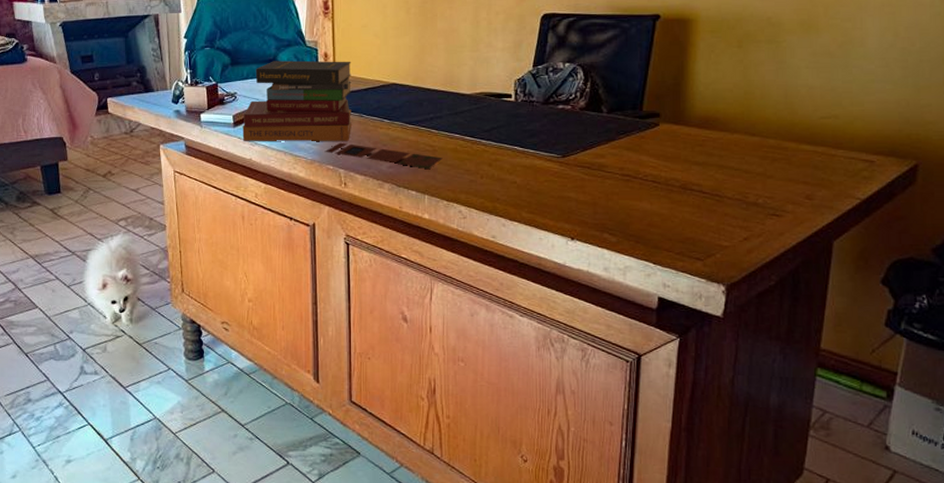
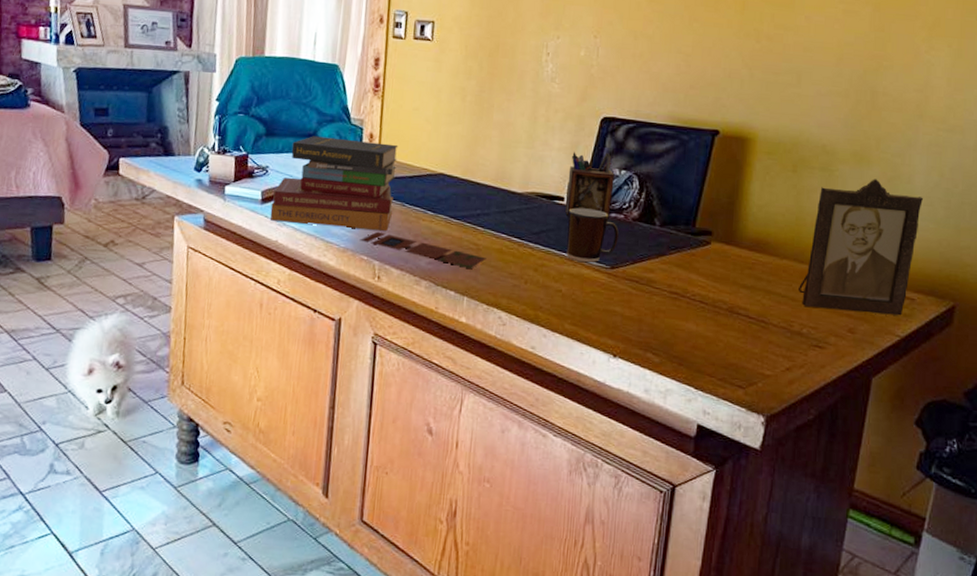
desk organizer: none [513,48,559,112] -> present [564,151,615,221]
mug: none [516,103,567,154] -> present [566,207,619,263]
photo frame: none [752,46,877,179] -> present [799,179,923,316]

